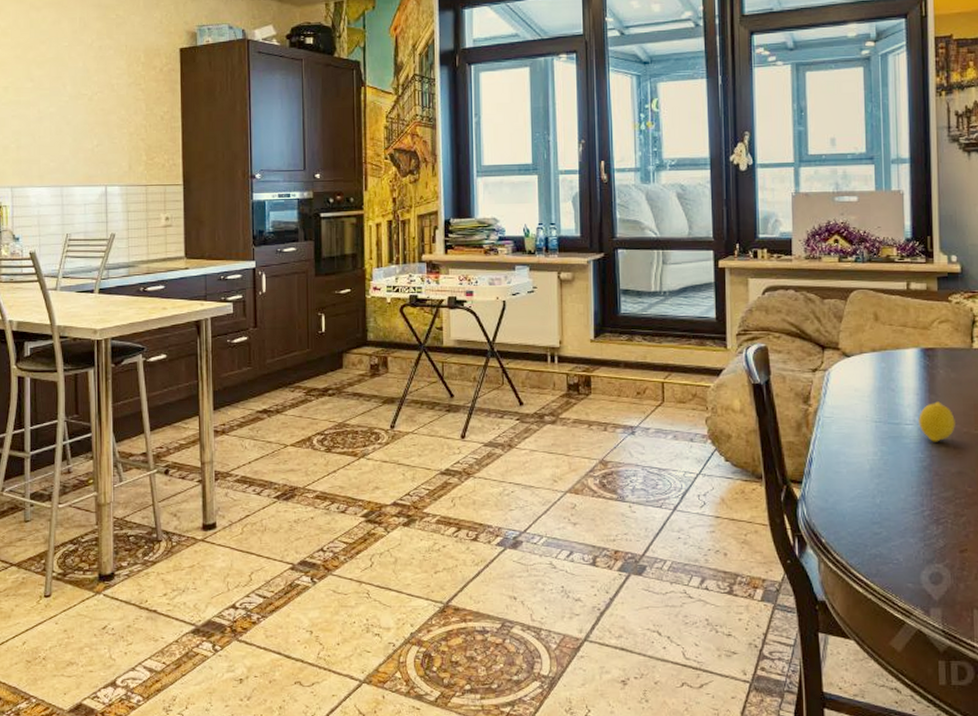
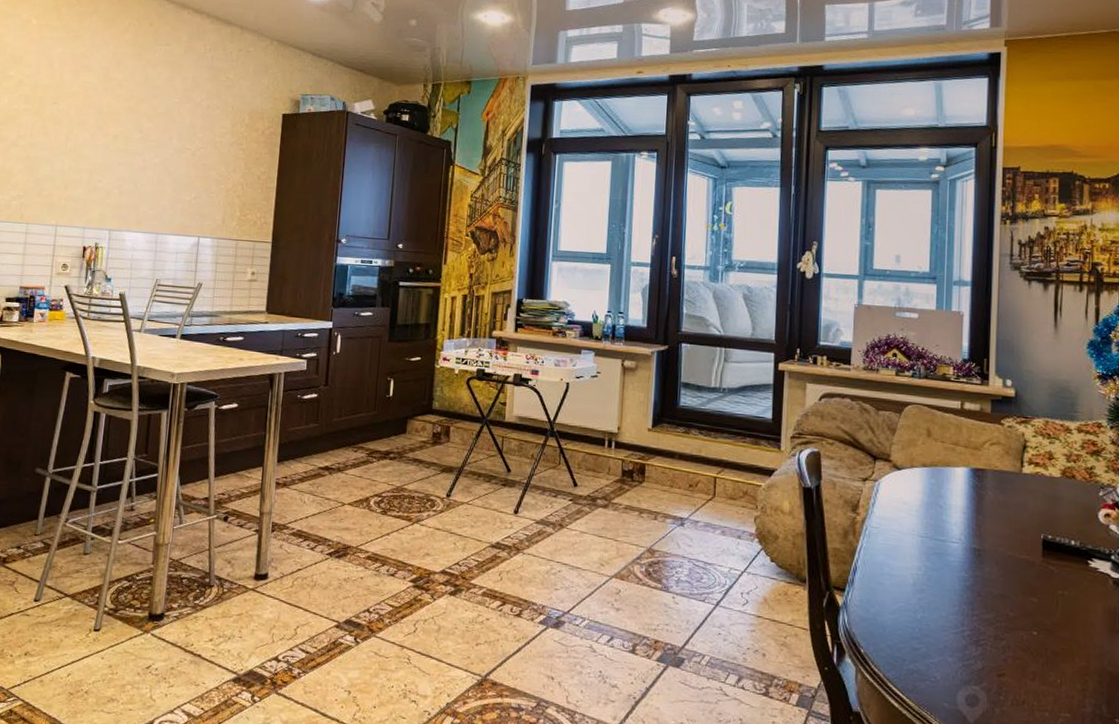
fruit: present [918,401,955,442] -> none [964,522,1001,563]

